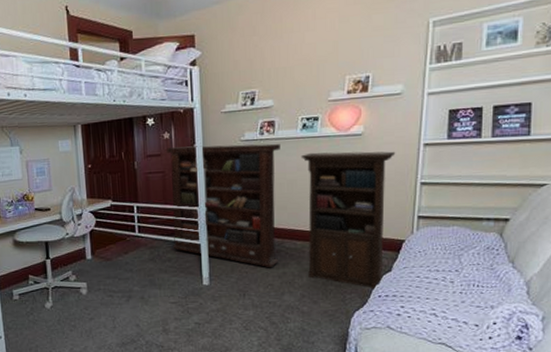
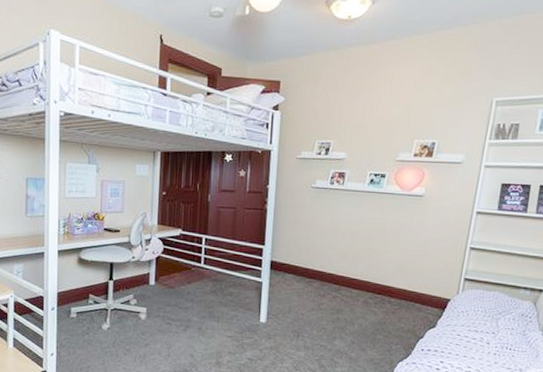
bookcase: present [166,143,396,290] -> none [236,185,451,343]

